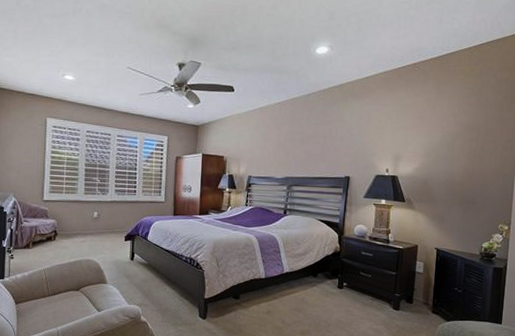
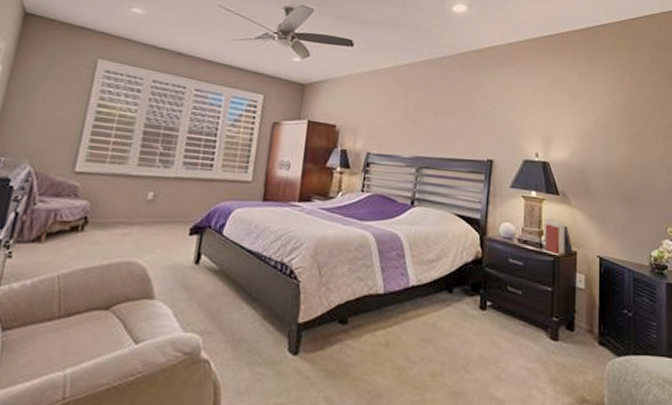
books: none [391,220,415,248] -> present [544,218,573,255]

